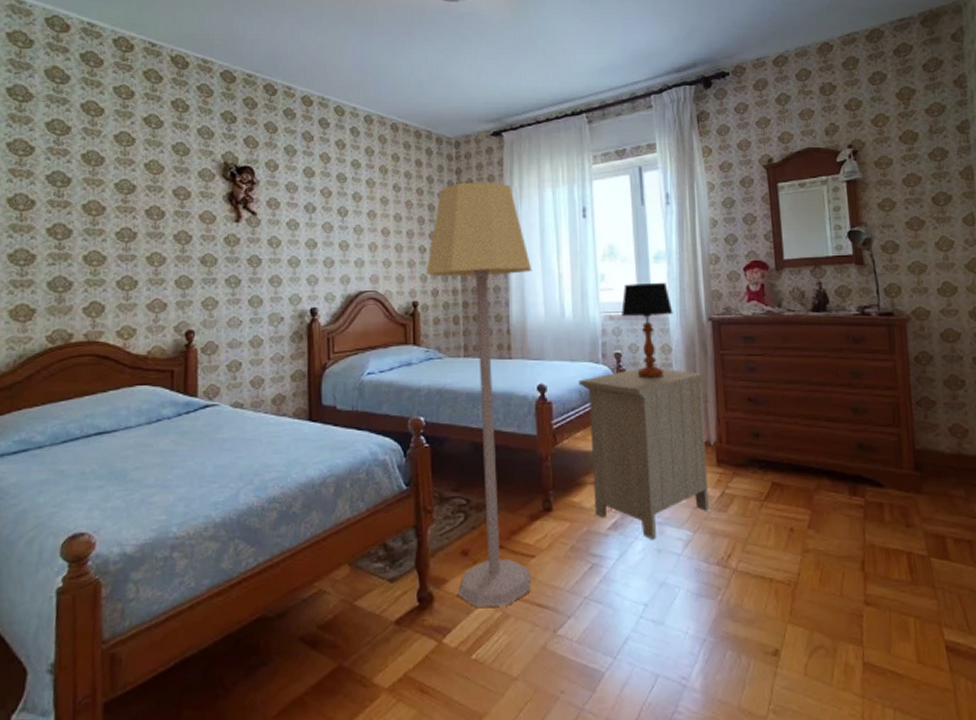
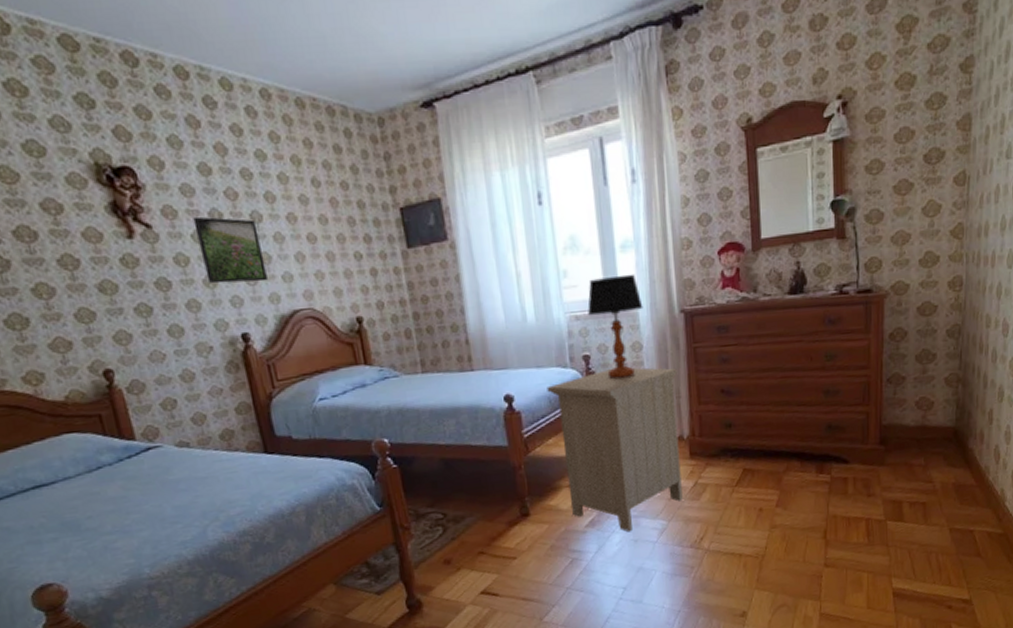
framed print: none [291,208,343,265] -> present [193,216,268,284]
lamp: present [426,182,532,607] -> none [366,167,515,607]

